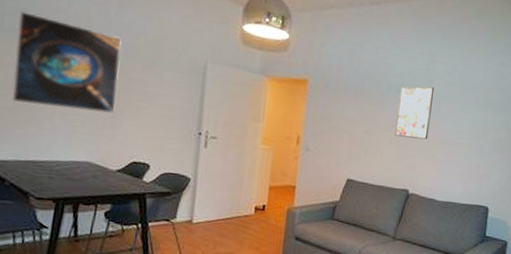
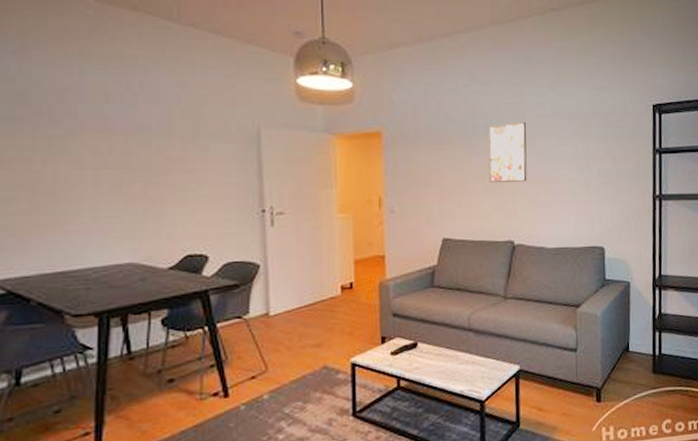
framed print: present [12,11,122,114] -> none [18,94,156,204]

